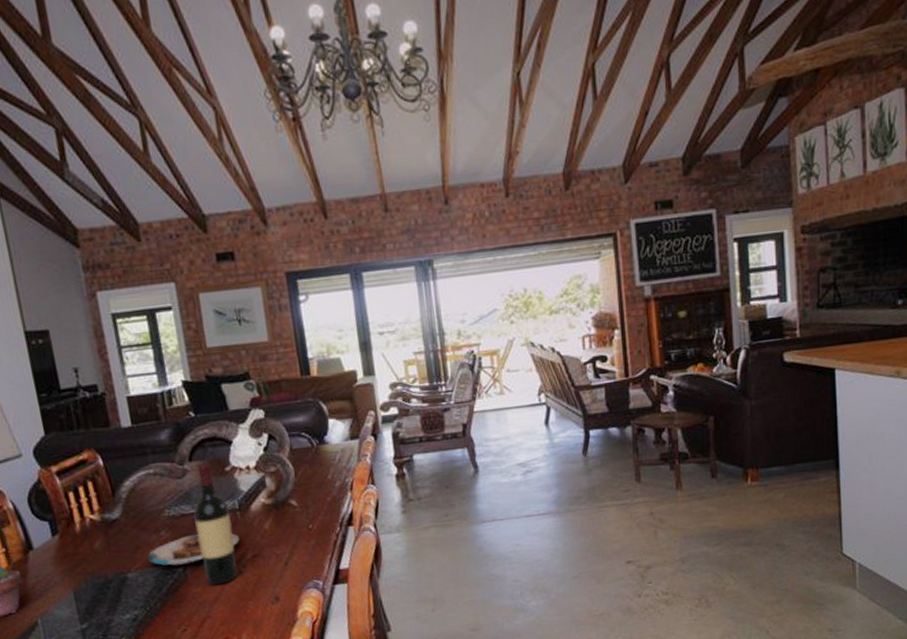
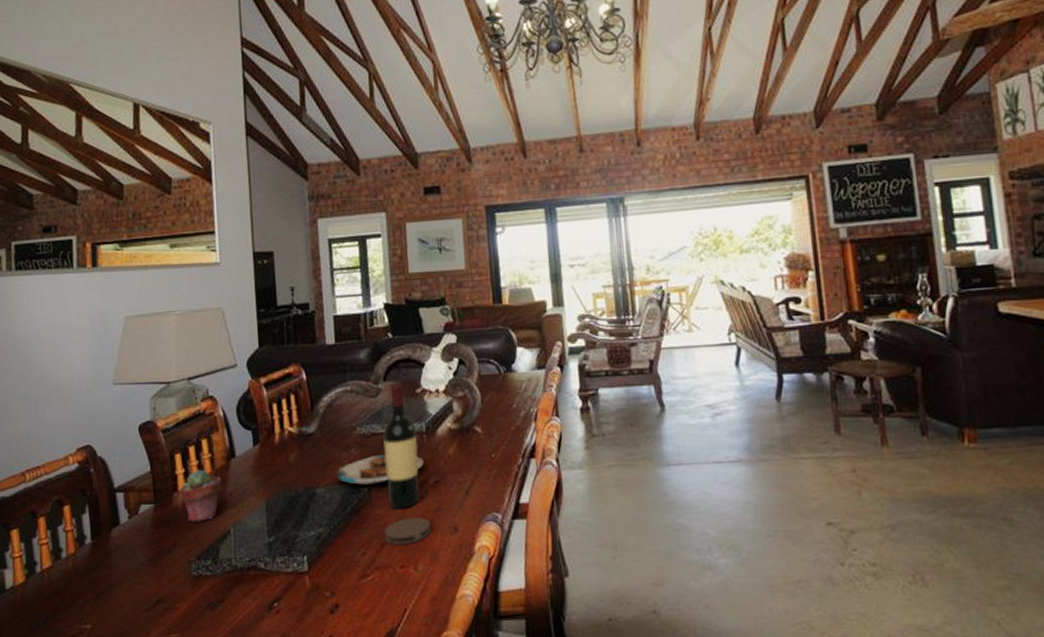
coaster: none [204,591,252,620] -> present [385,516,431,546]

